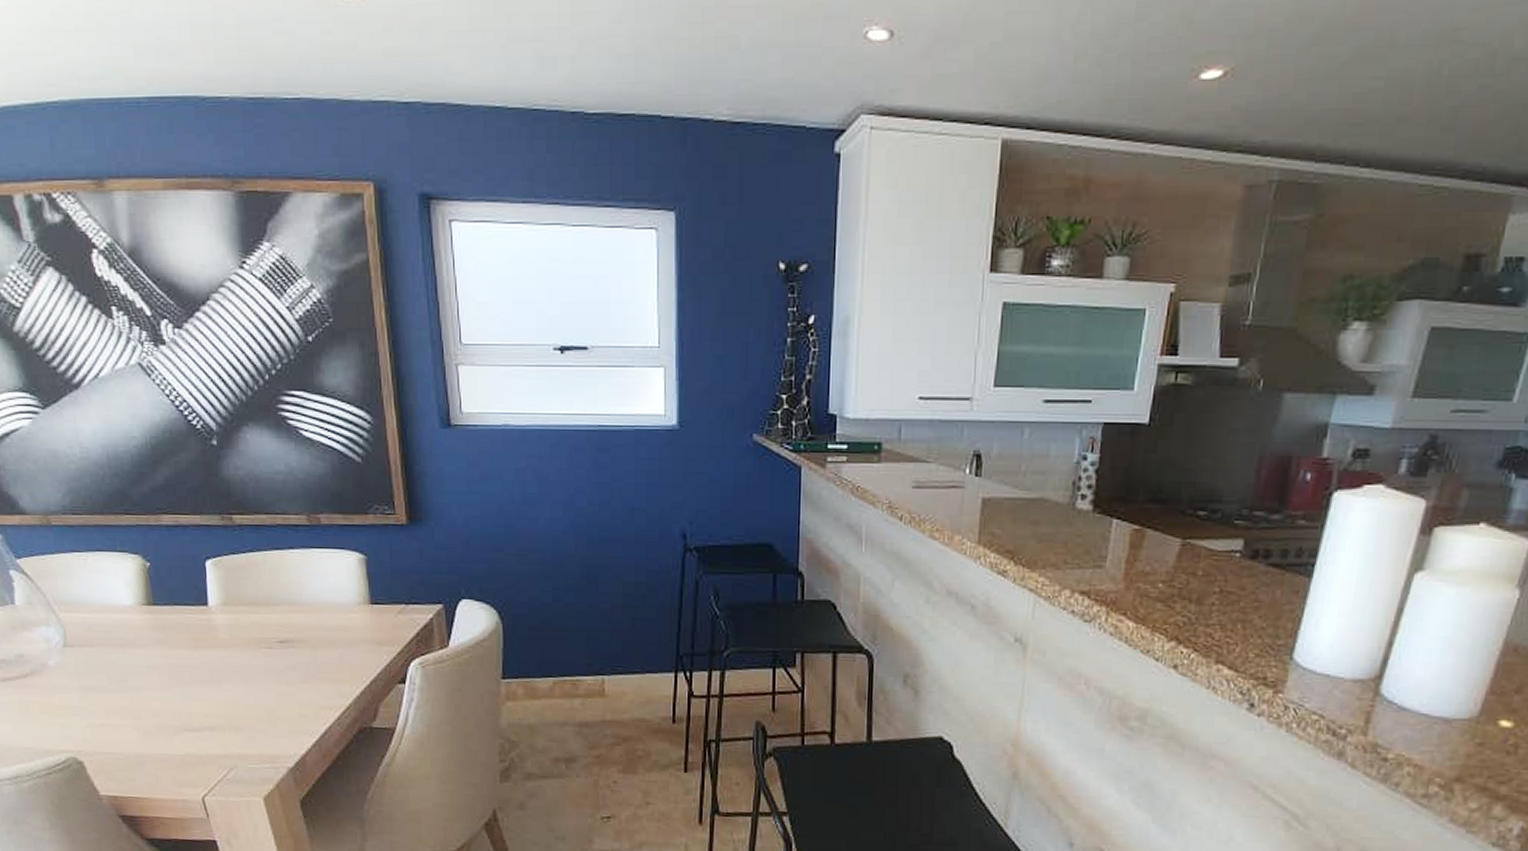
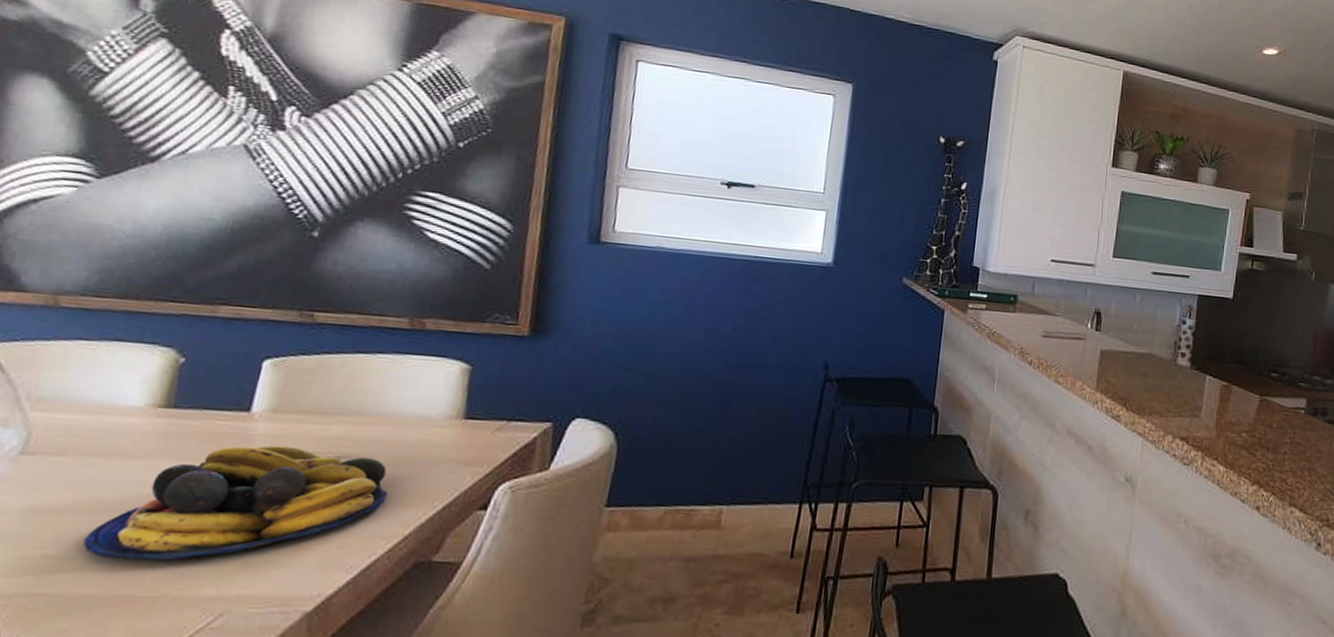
fruit bowl: none [125,633,326,728] -> present [83,445,388,561]

